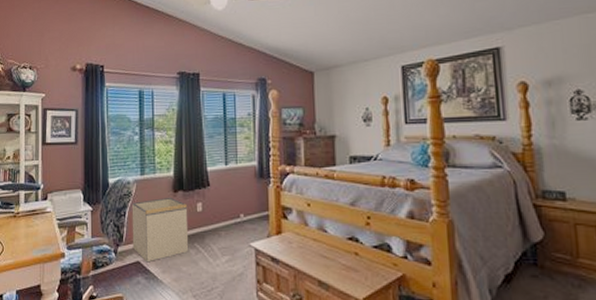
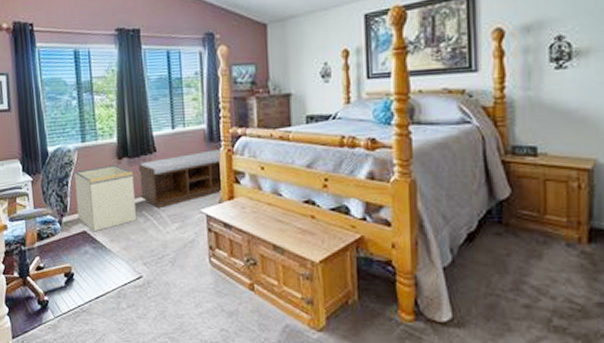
bench: none [193,186,270,240] -> present [139,150,221,208]

